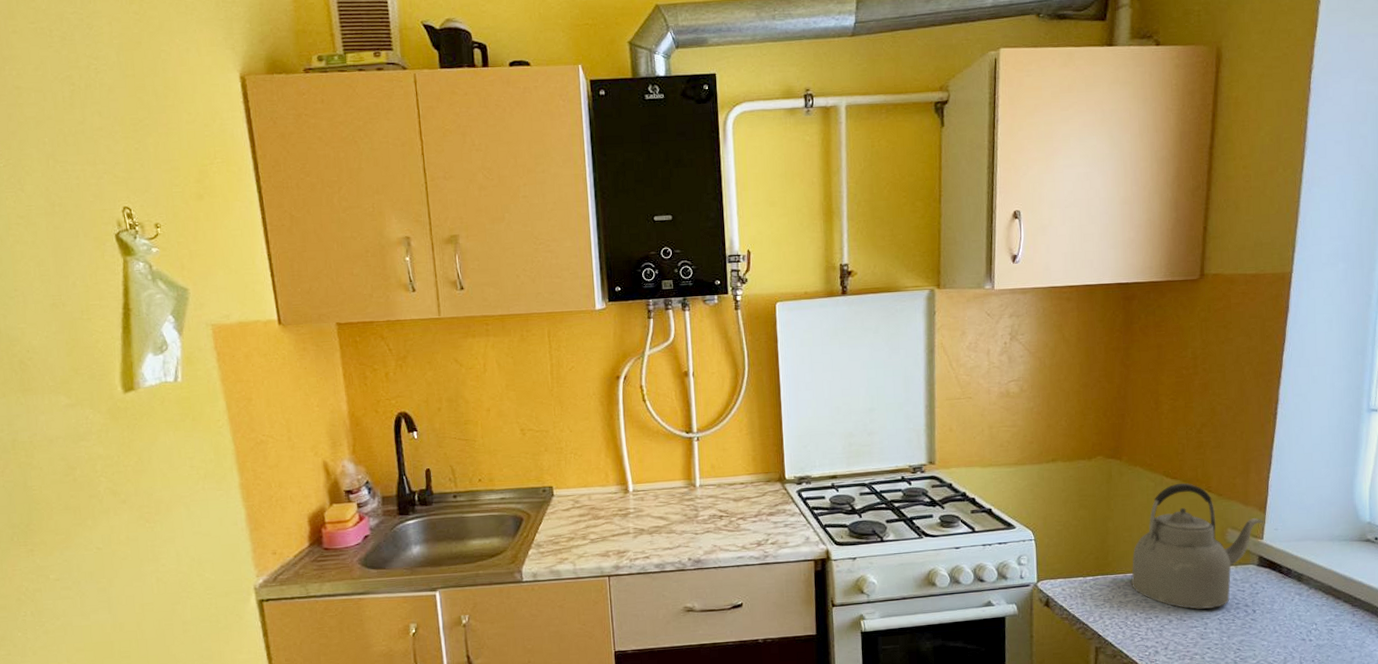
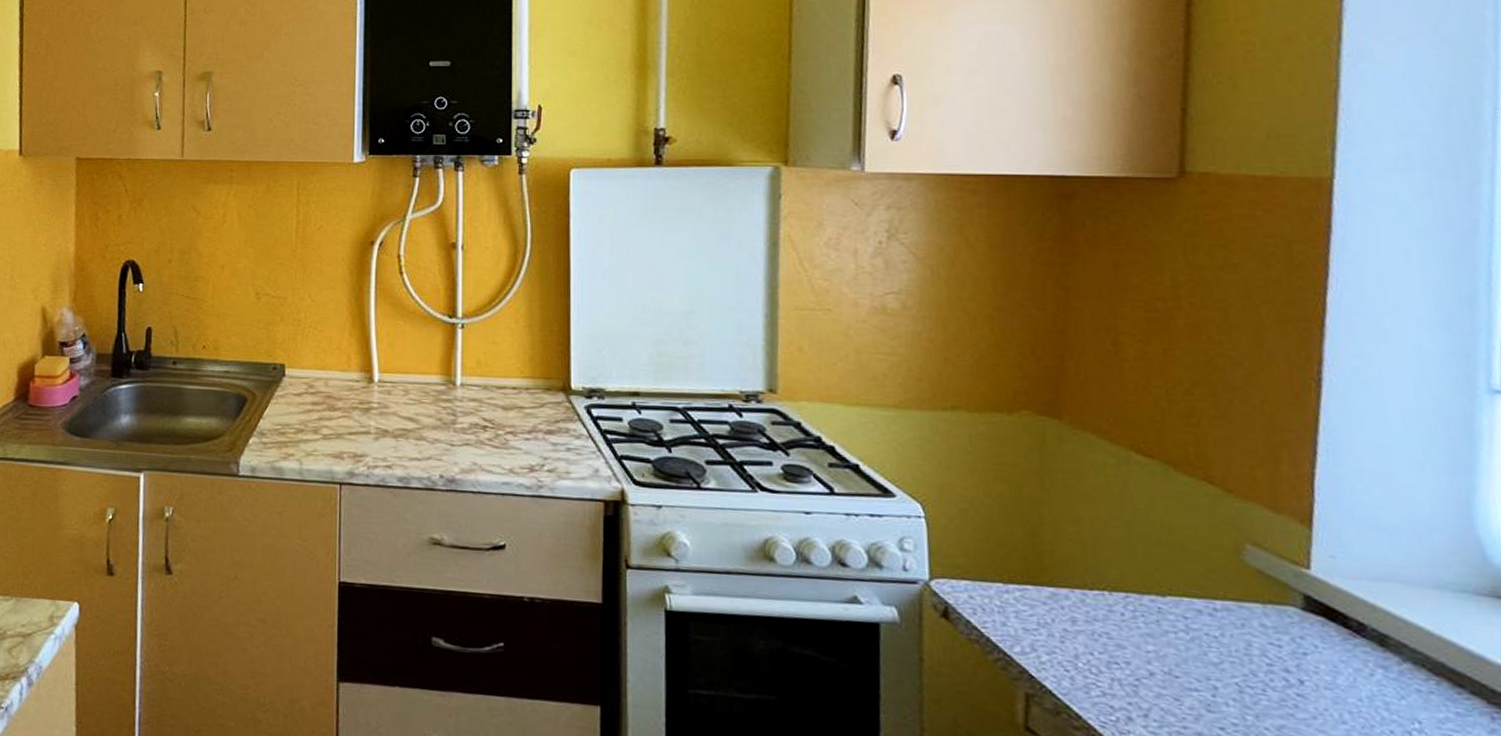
kettle: present [1130,483,1265,609] -> none [1081,464,1312,666]

